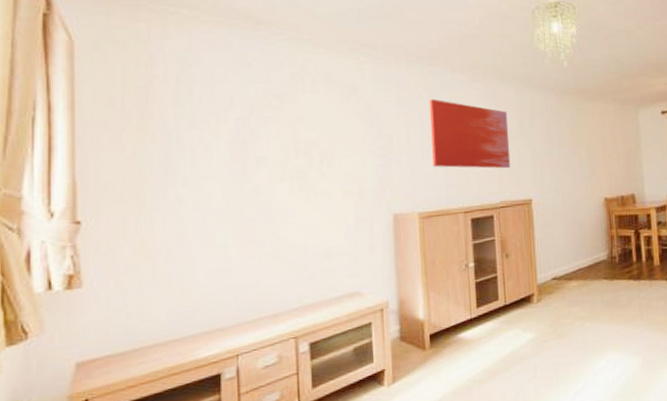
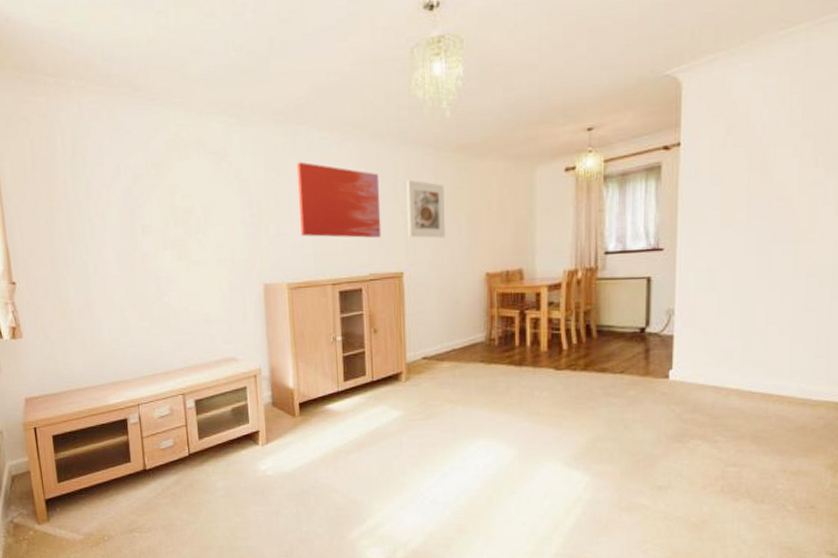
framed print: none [532,117,568,169] -> present [406,179,445,238]

